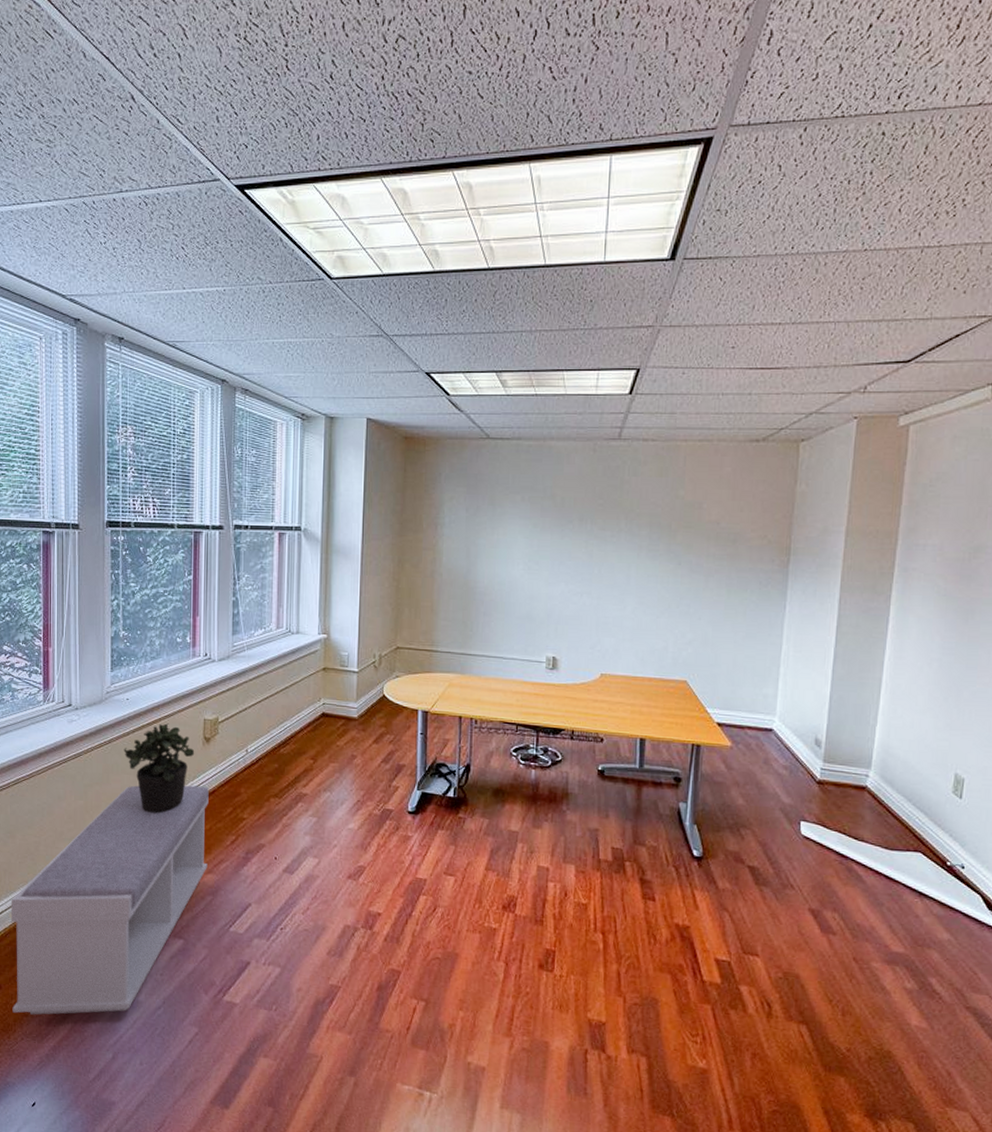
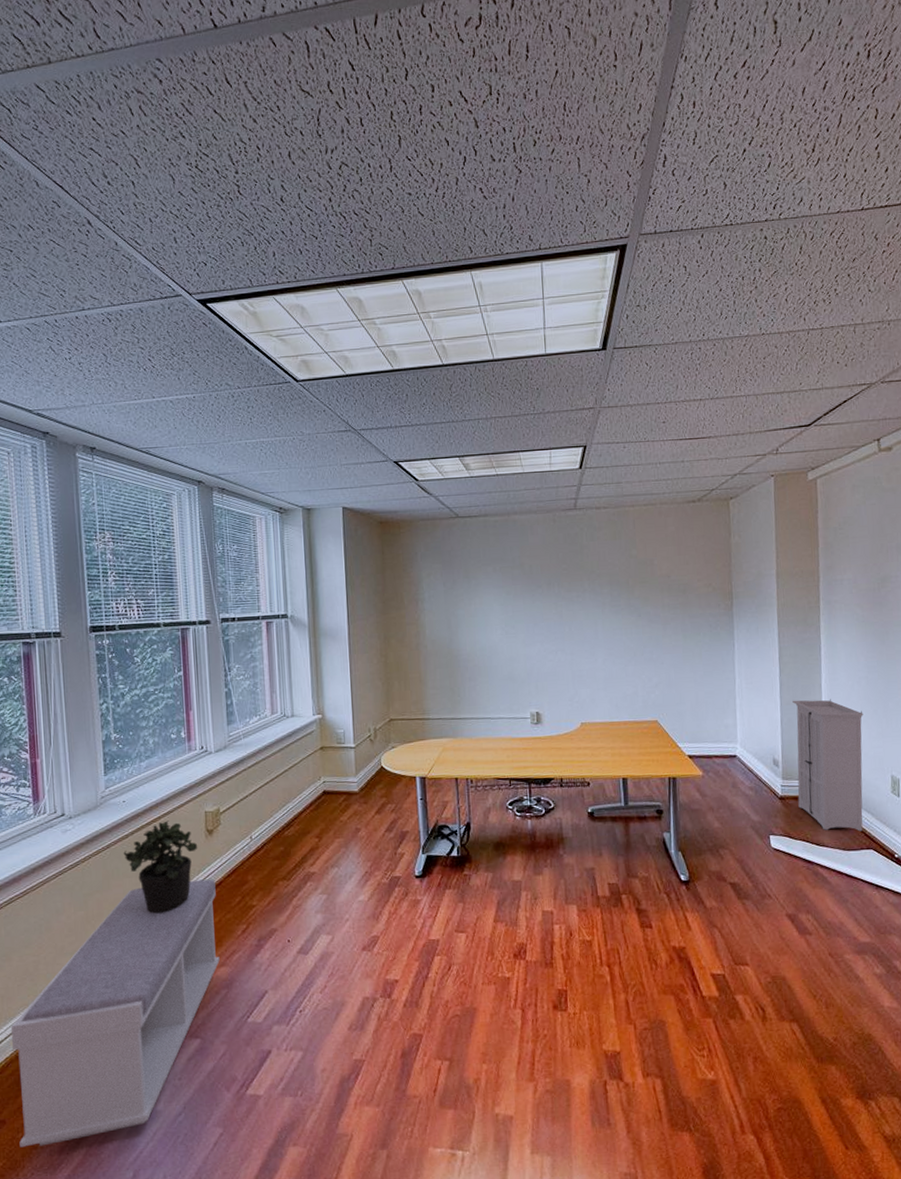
storage cabinet: none [838,676,931,831] -> present [792,699,863,832]

